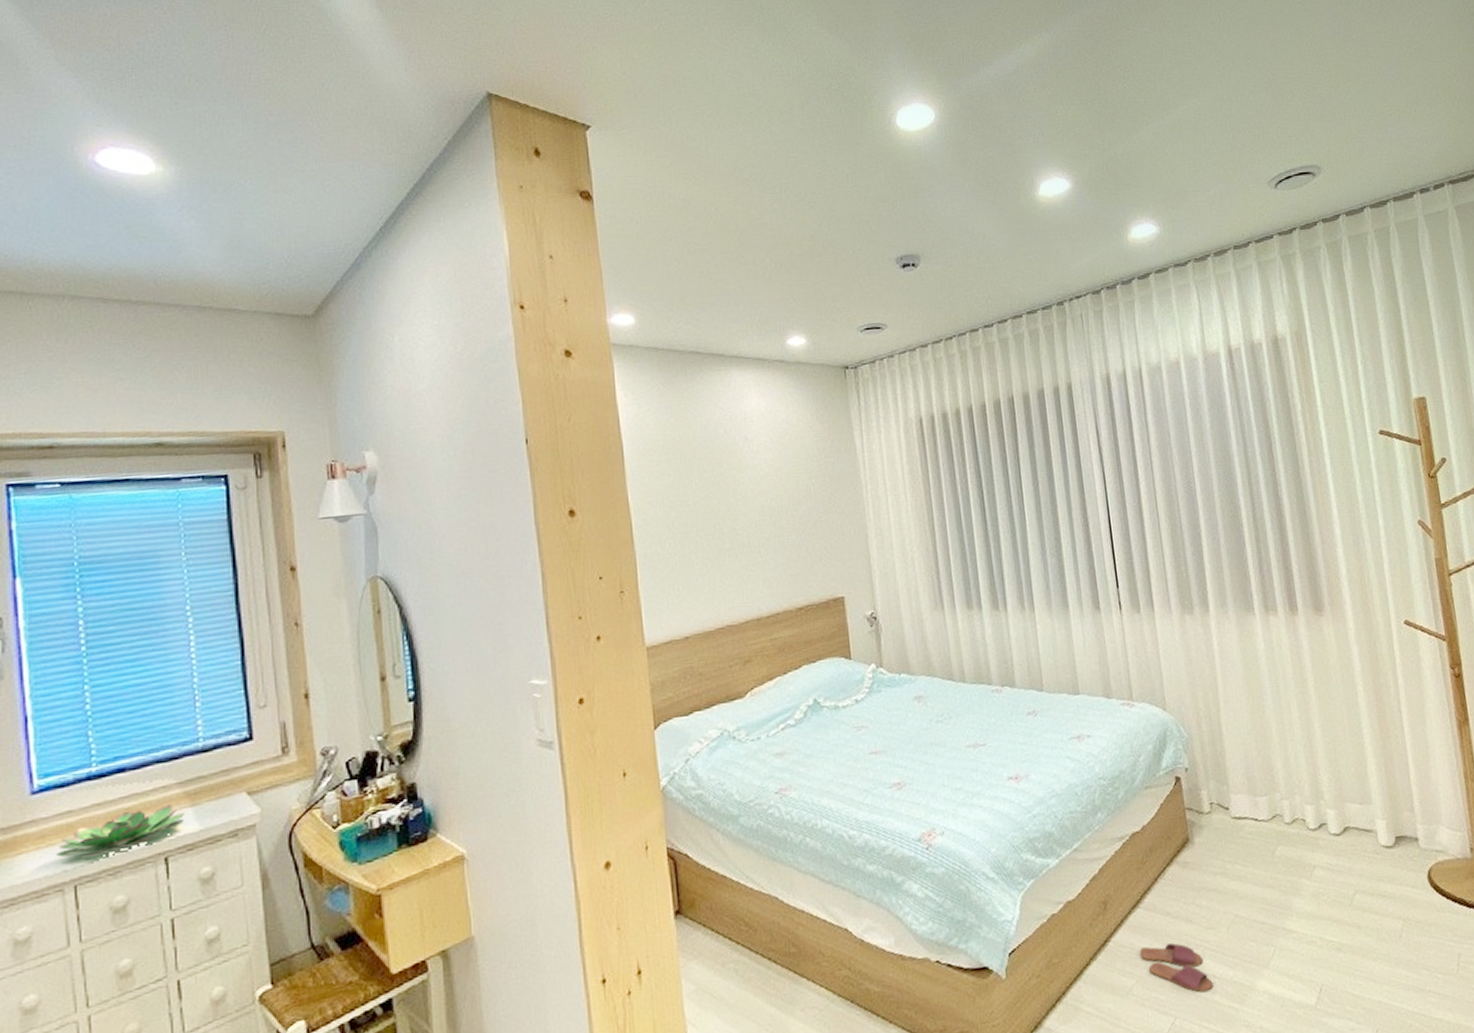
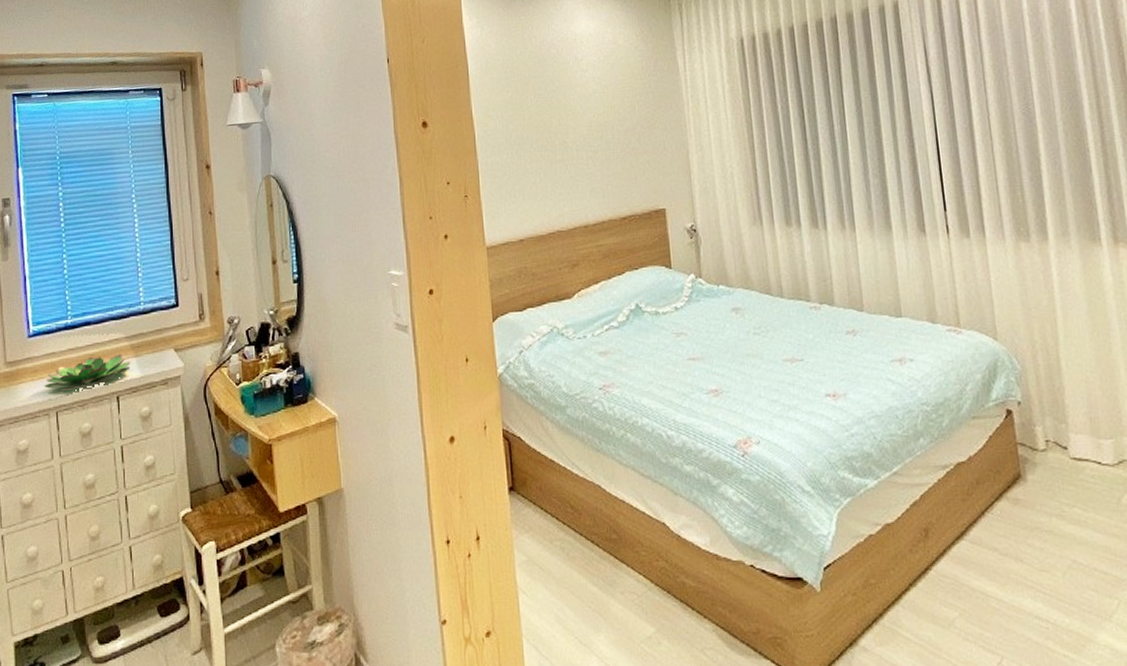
slippers: present [1139,943,1214,992] -> none [963,580,1047,636]

